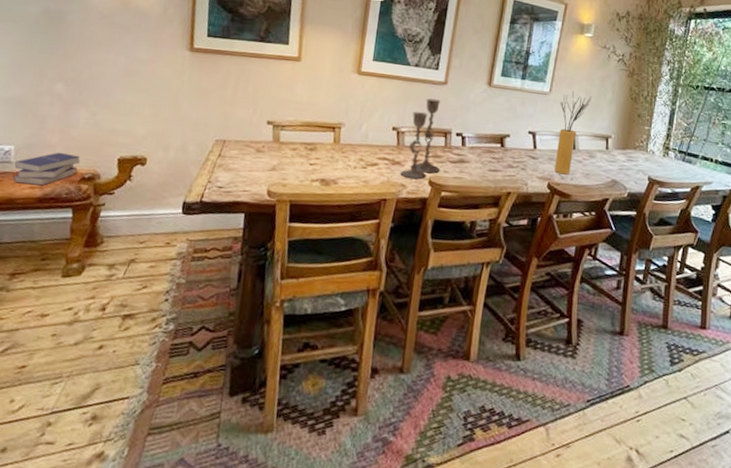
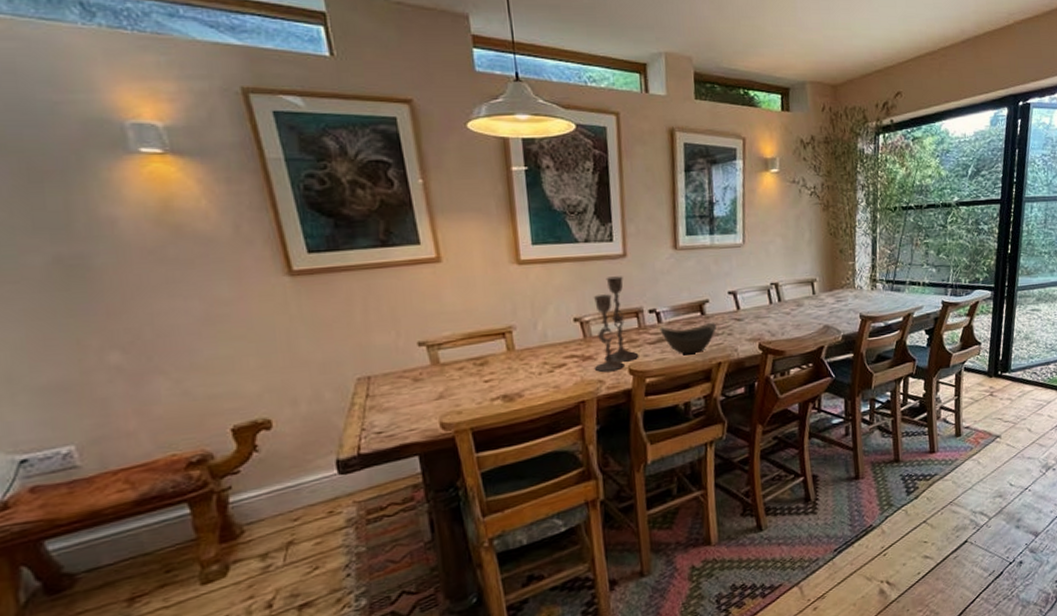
book: present [13,152,80,186] -> none [83,437,181,491]
bowl: none [462,151,512,179] -> present [659,323,716,354]
vase: present [554,91,591,175] -> none [756,237,789,332]

